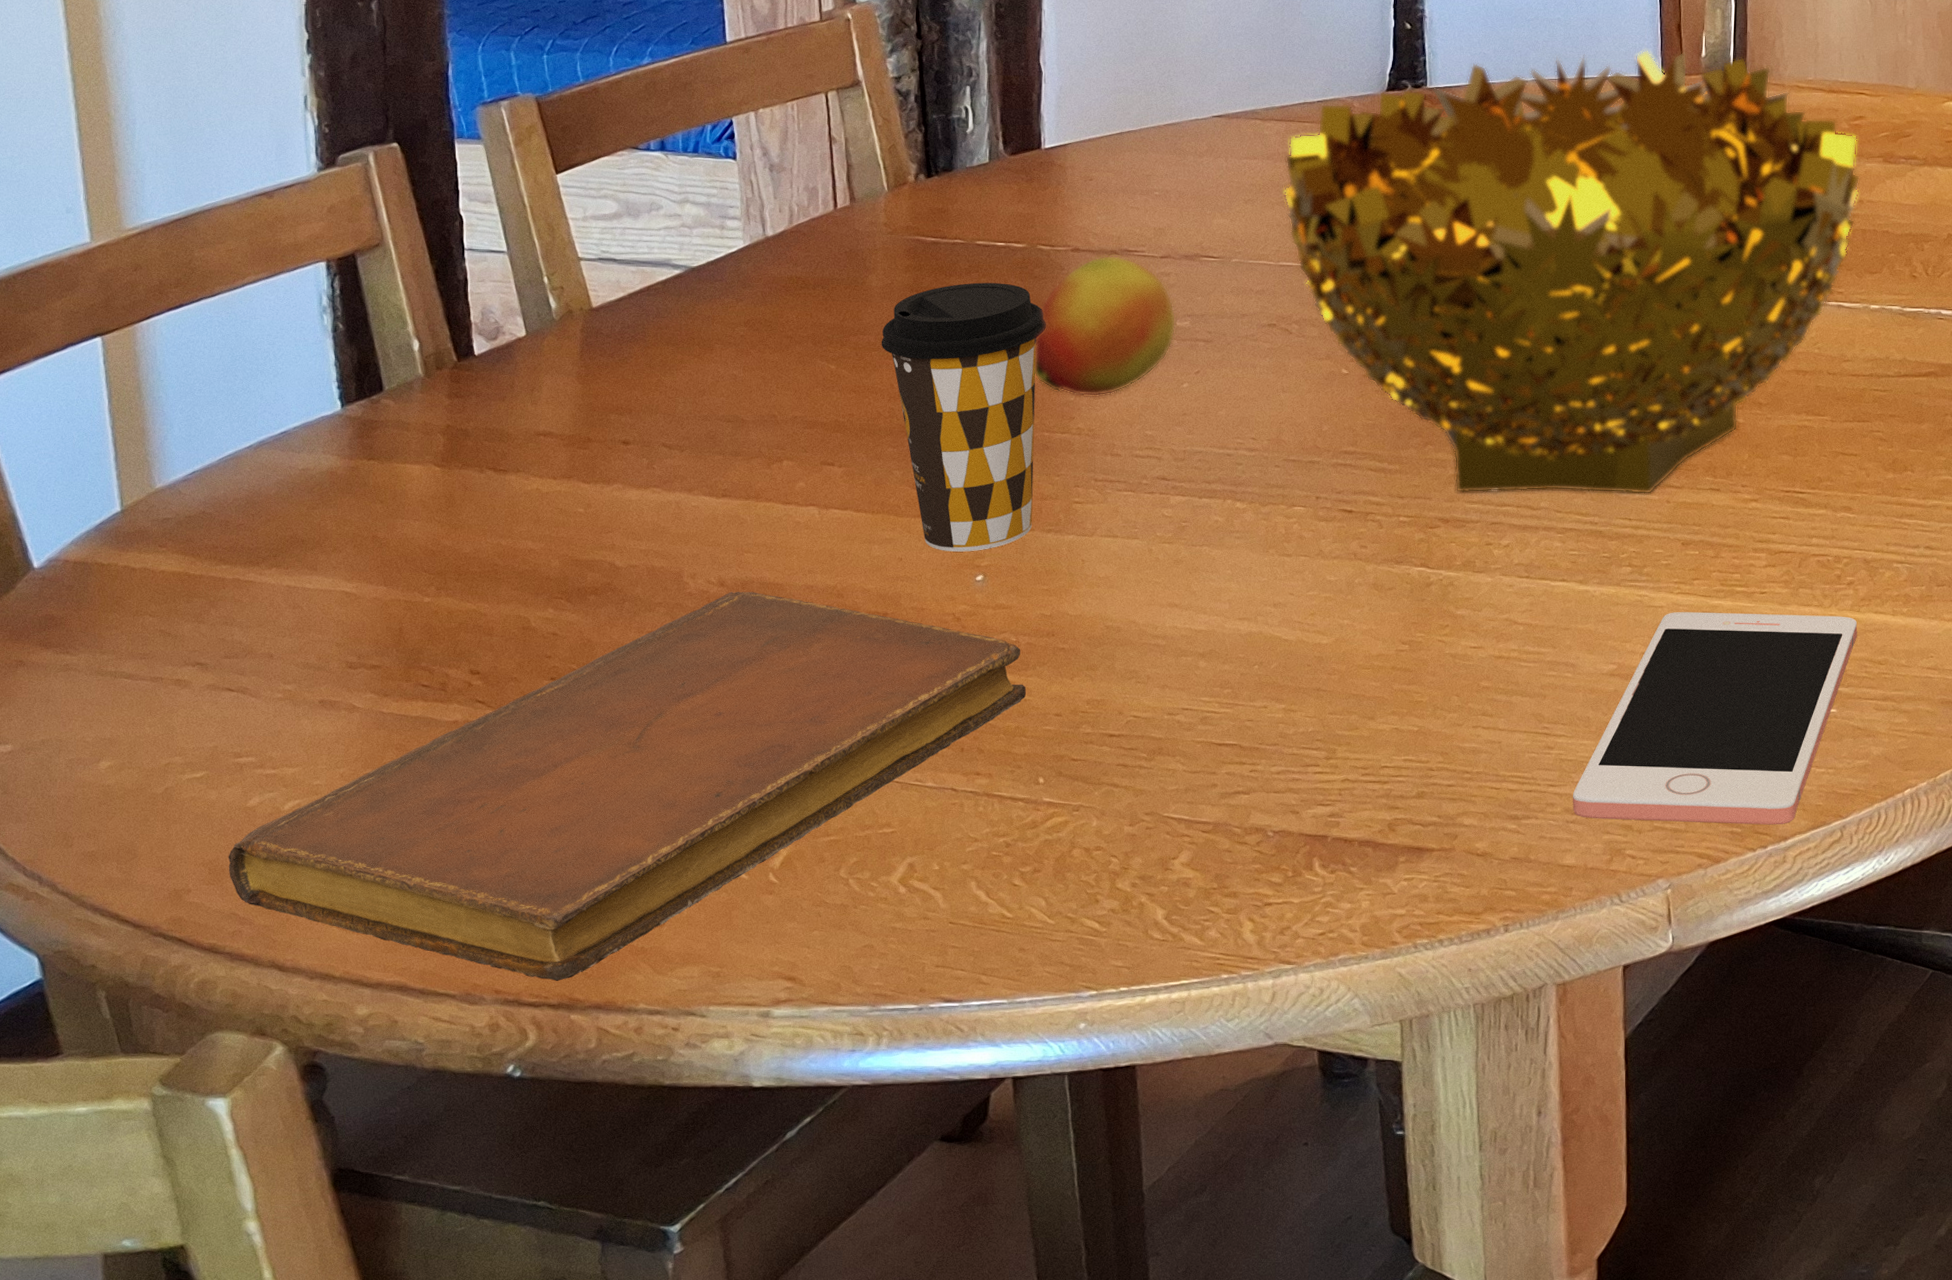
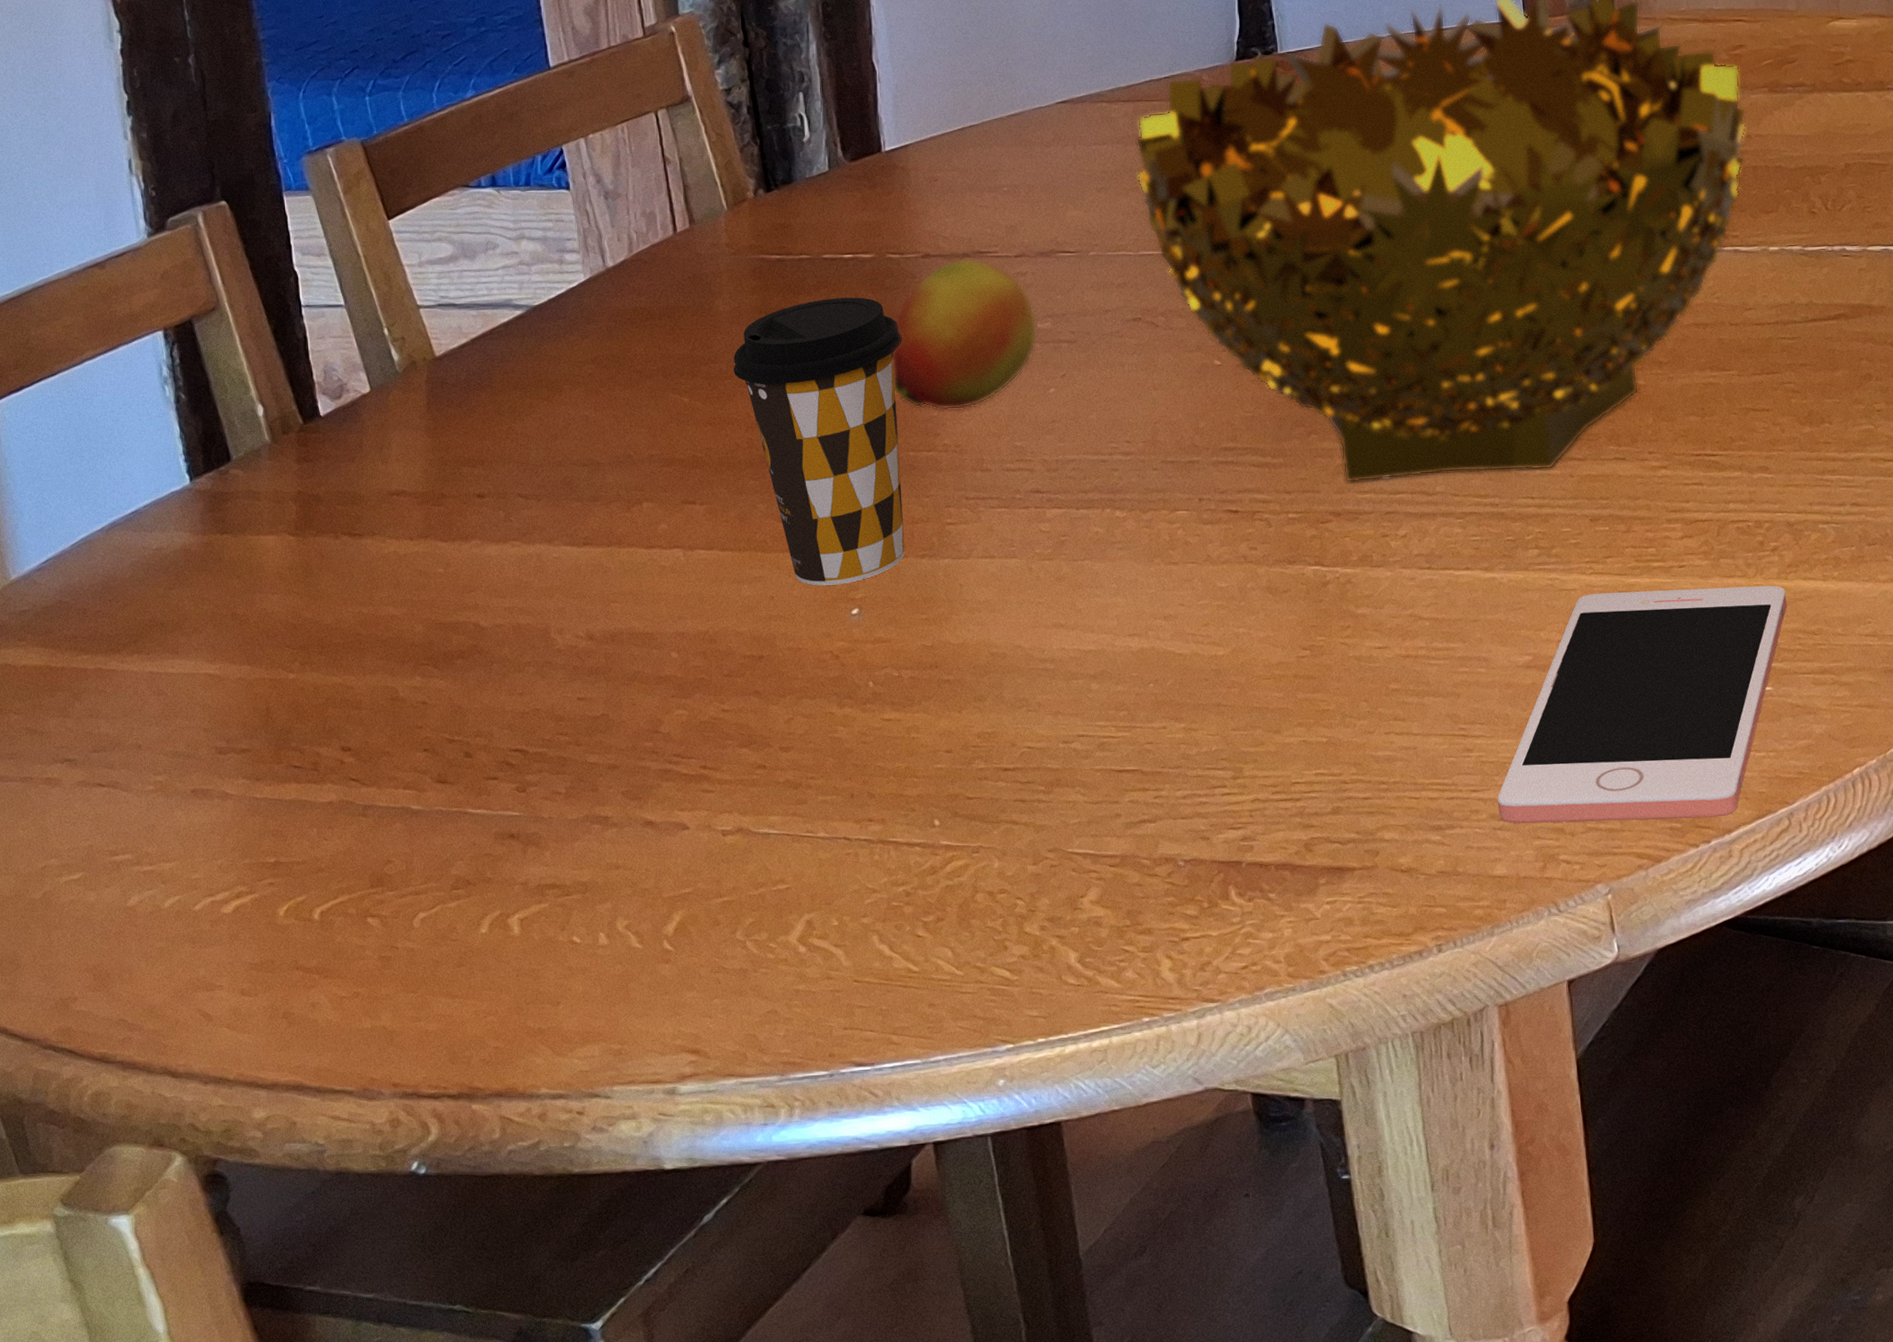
notebook: present [228,591,1027,981] -> none [111,643,914,1070]

